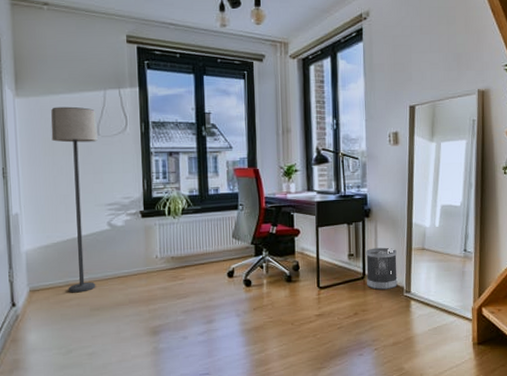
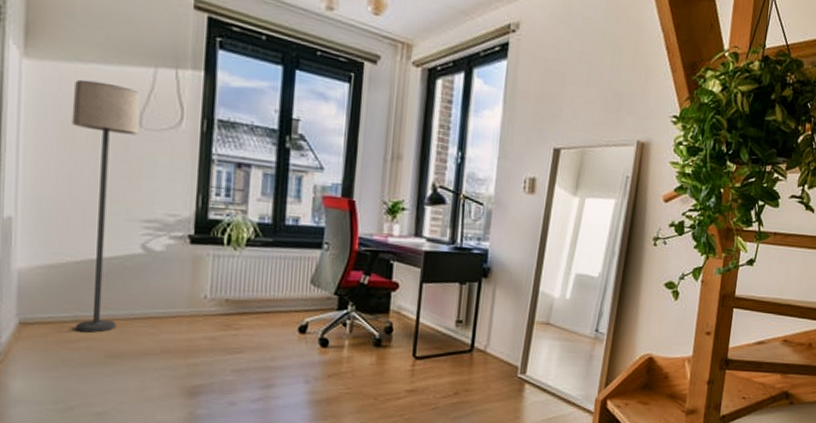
wastebasket: present [366,247,398,290] -> none [474,315,516,368]

